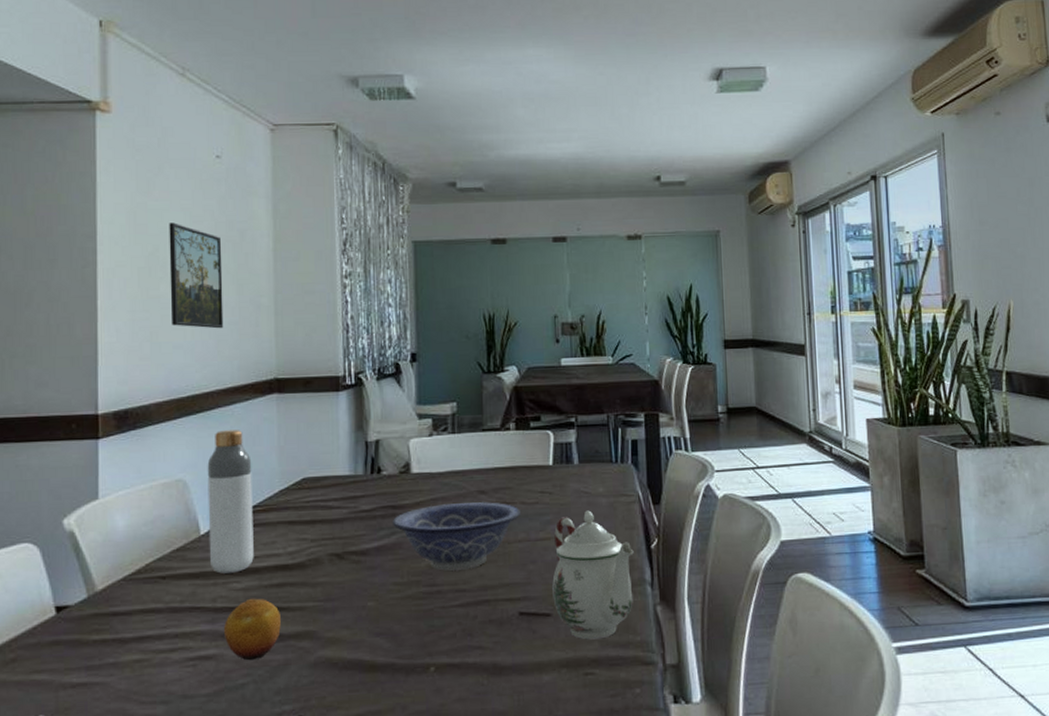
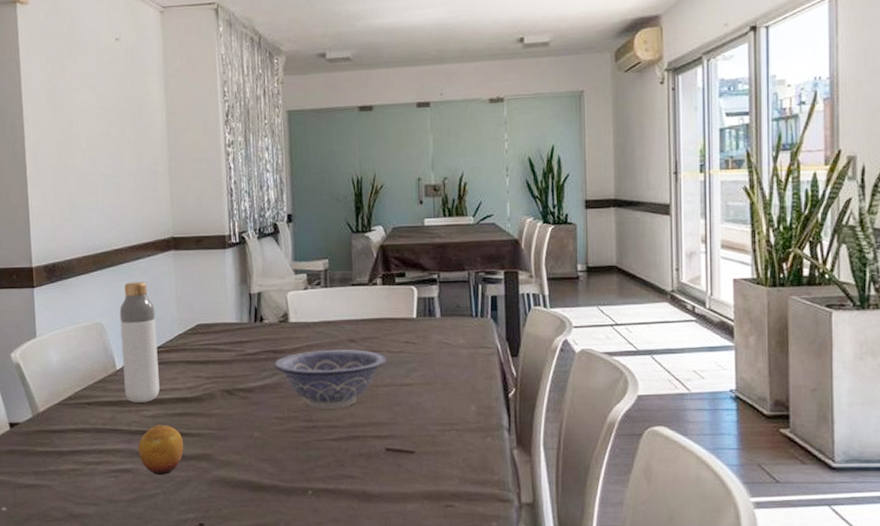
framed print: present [169,222,224,329] -> none [79,100,128,194]
teapot: present [552,510,634,640] -> none [416,360,492,476]

